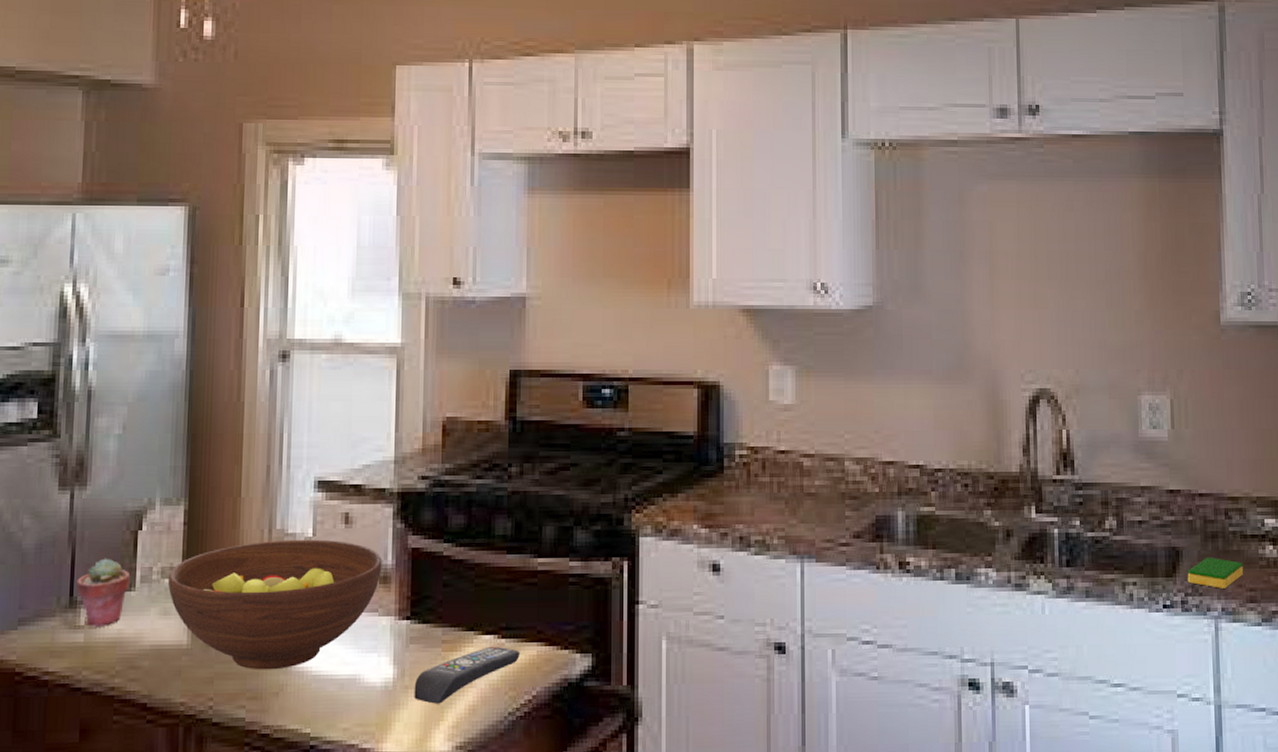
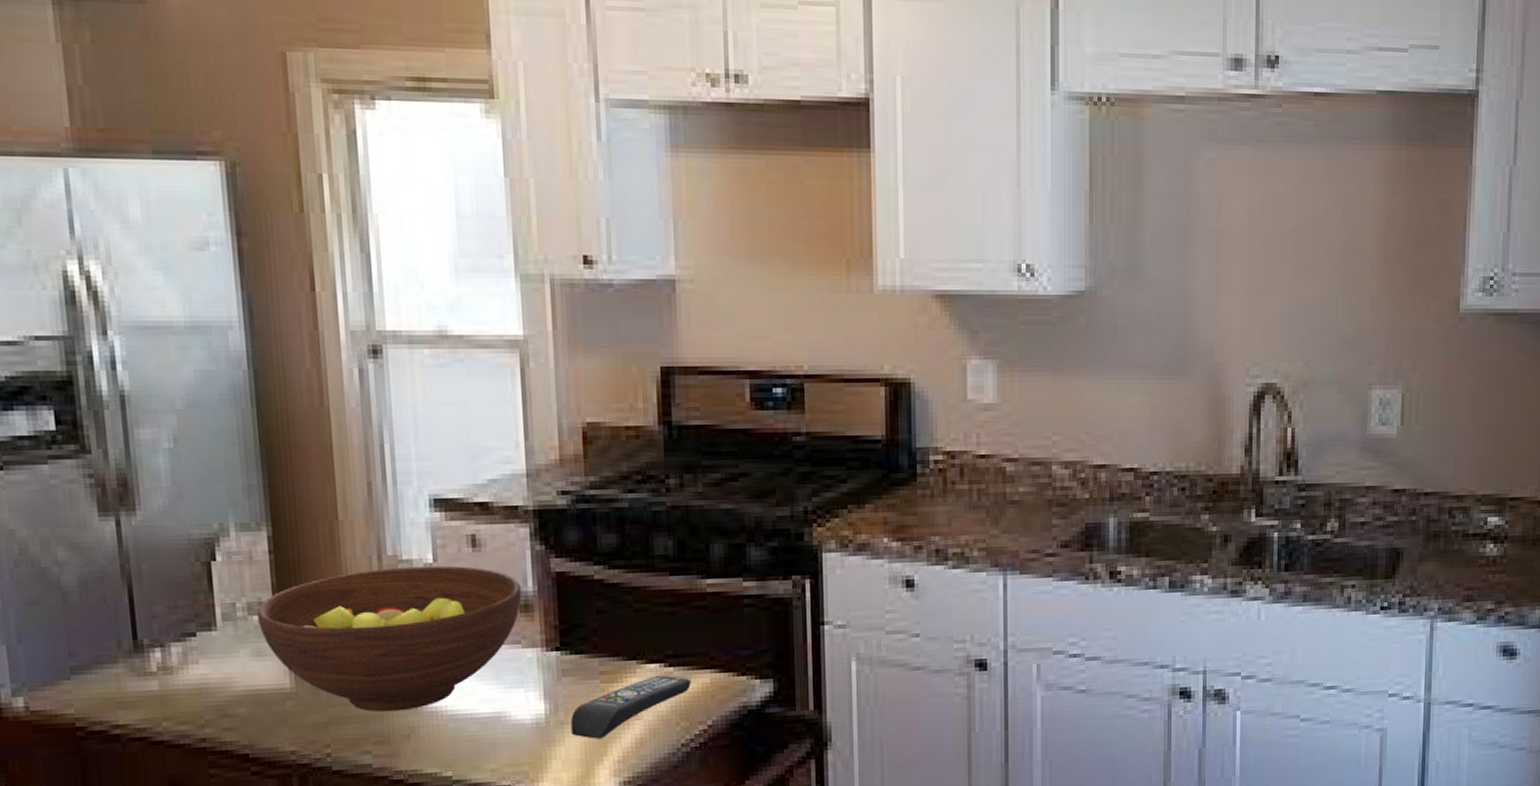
potted succulent: present [75,558,131,626] -> none [138,594,210,672]
dish sponge: present [1187,557,1244,588] -> none [1406,557,1463,589]

